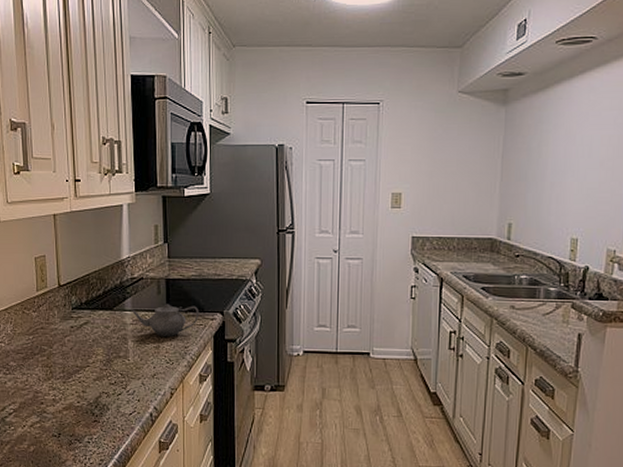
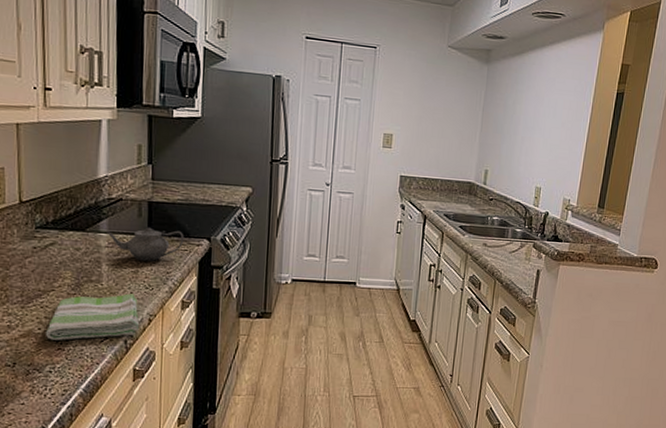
dish towel: none [84,368,162,413] -> present [46,293,139,340]

